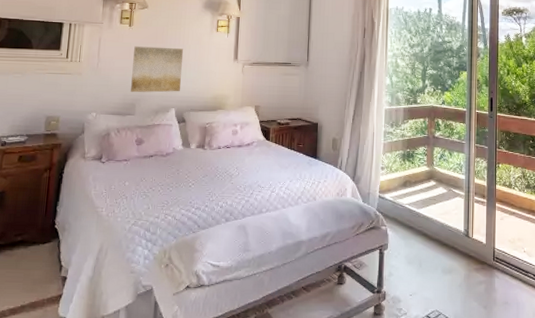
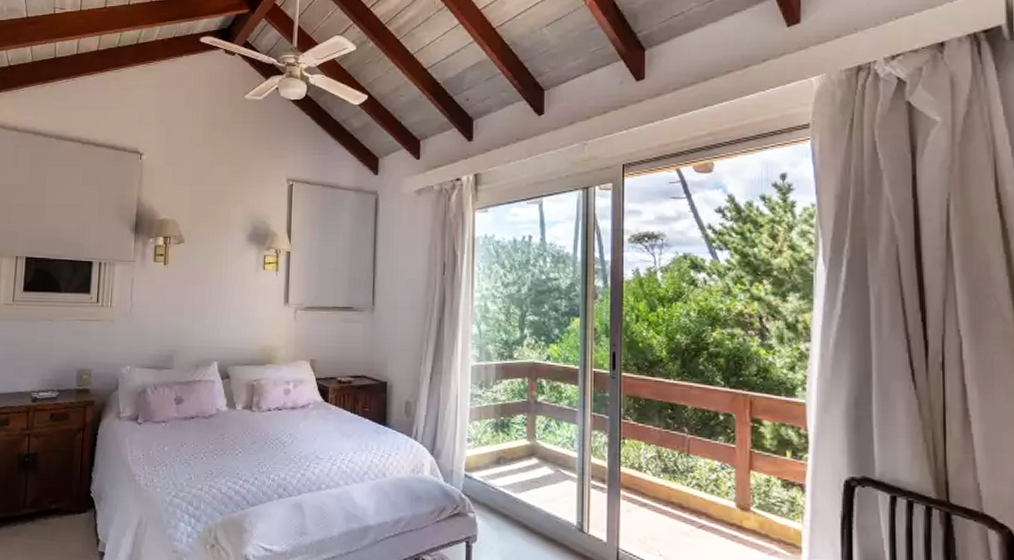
wall art: present [131,46,184,93] -> none [167,288,226,343]

